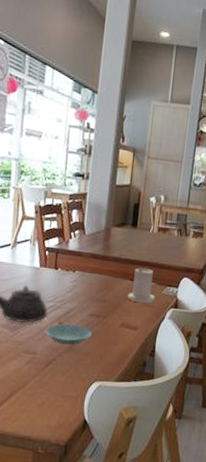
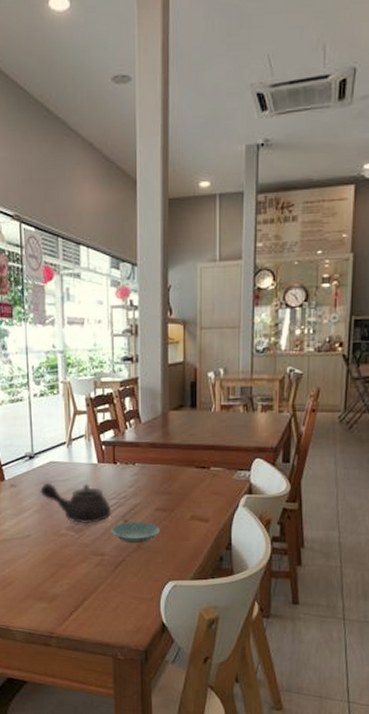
candle: present [127,266,155,303] -> none [194,451,225,491]

